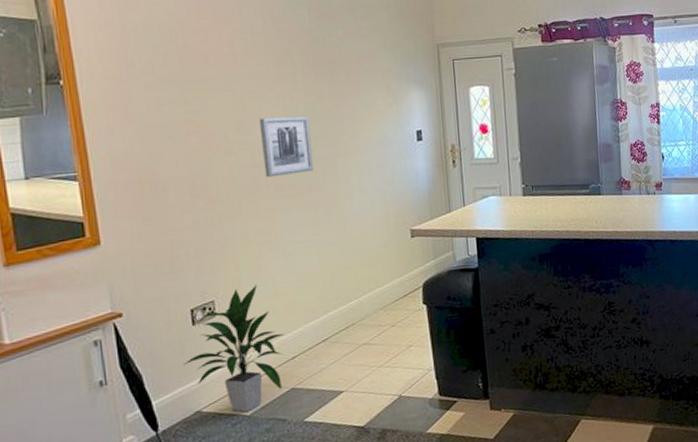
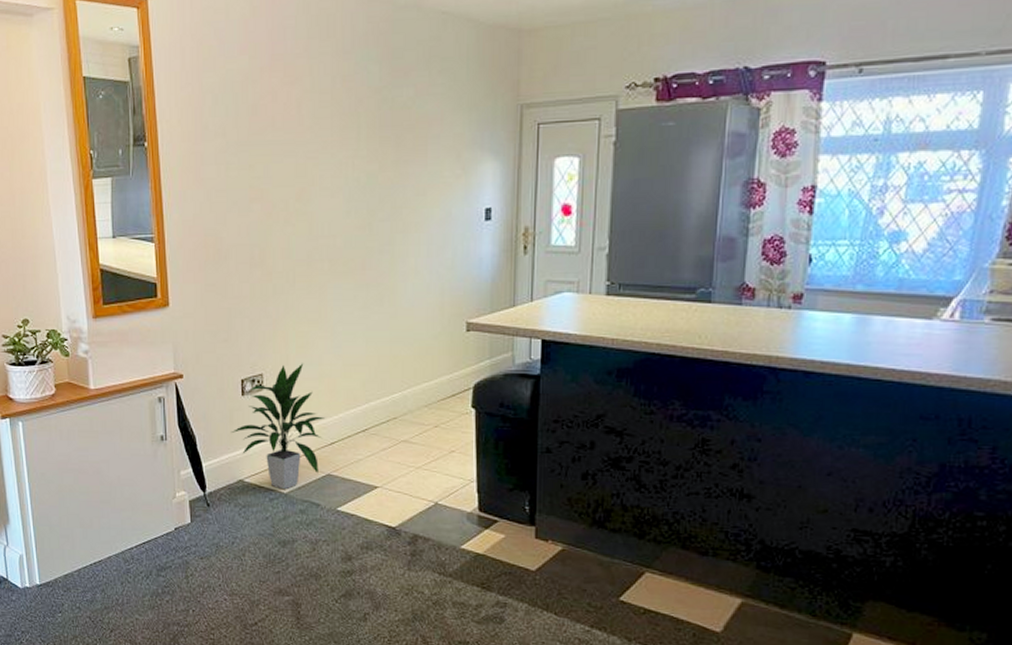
wall art: present [258,117,314,178] -> none [319,186,369,252]

